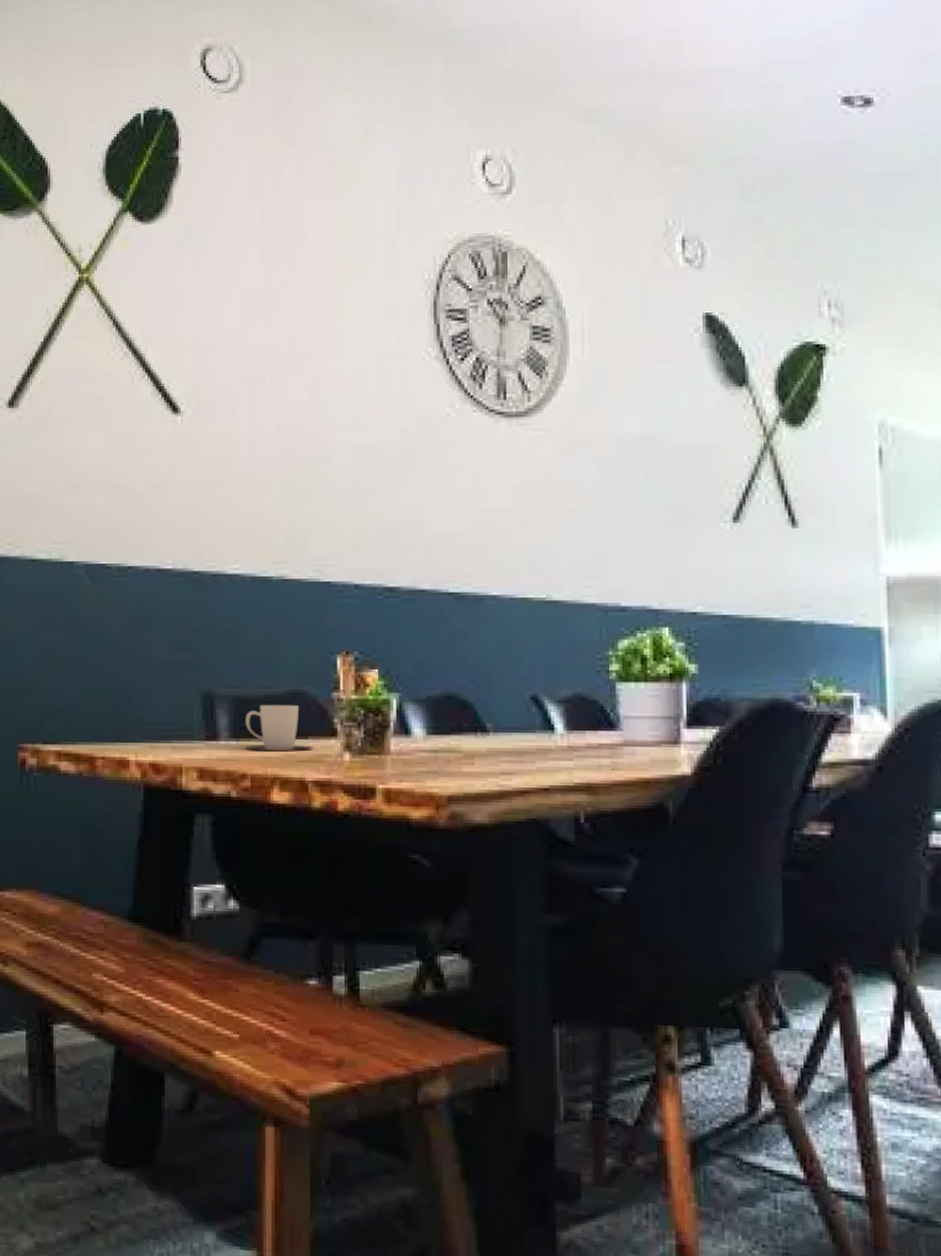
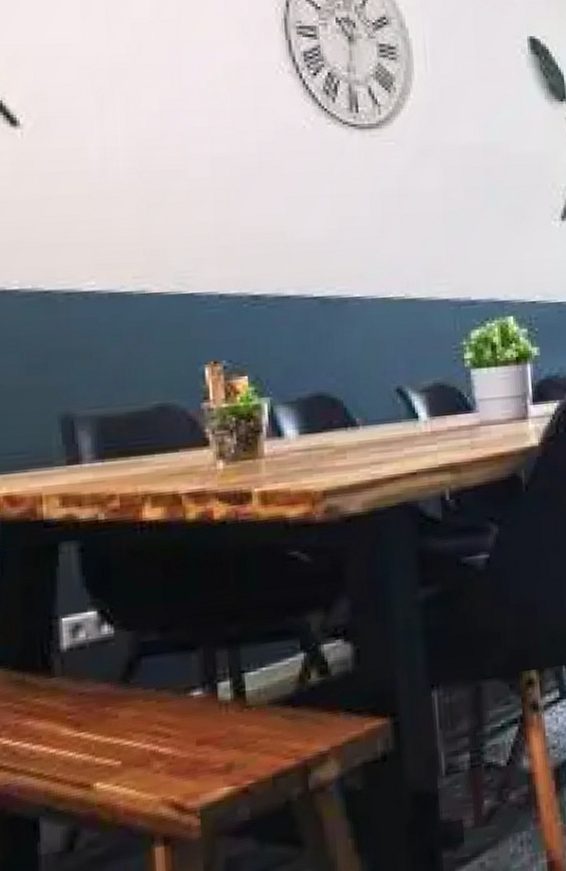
cup: present [245,704,313,752] -> none [110,418,185,469]

